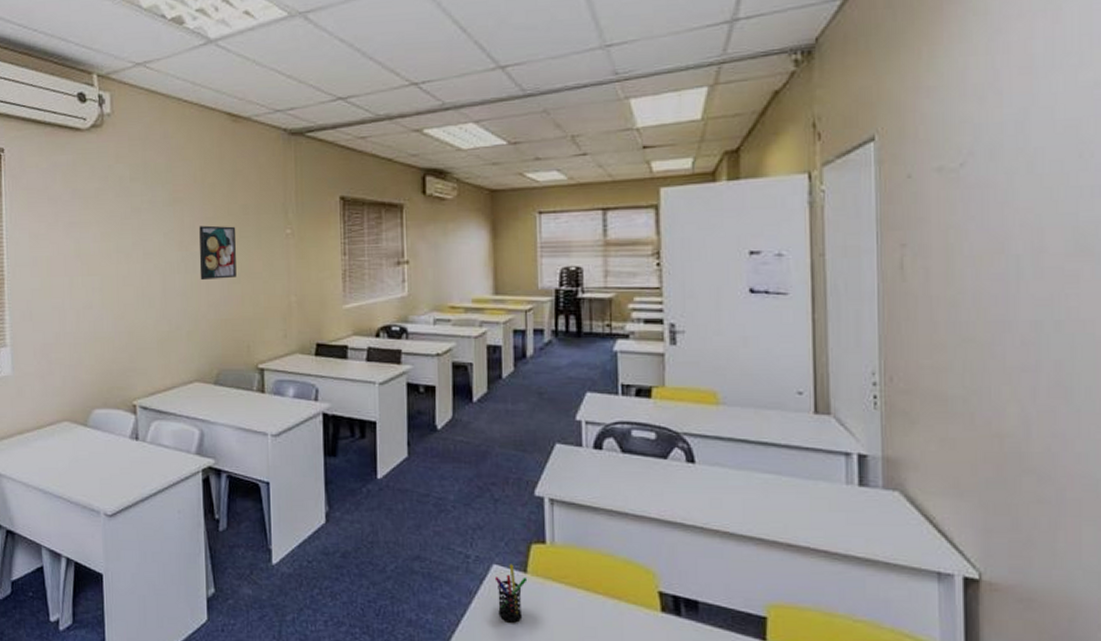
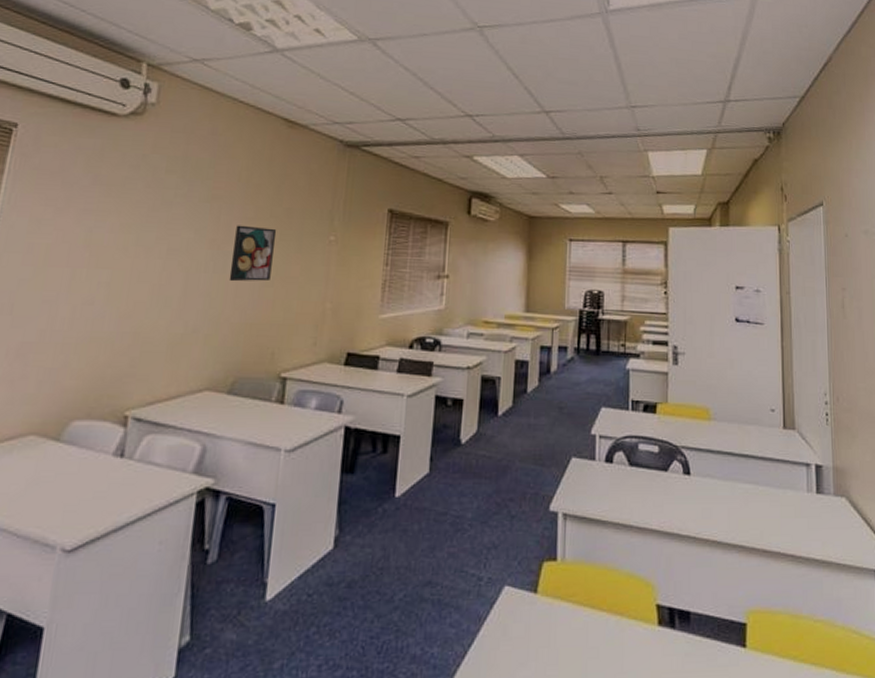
pen holder: present [494,564,528,623] -> none [505,584,537,650]

